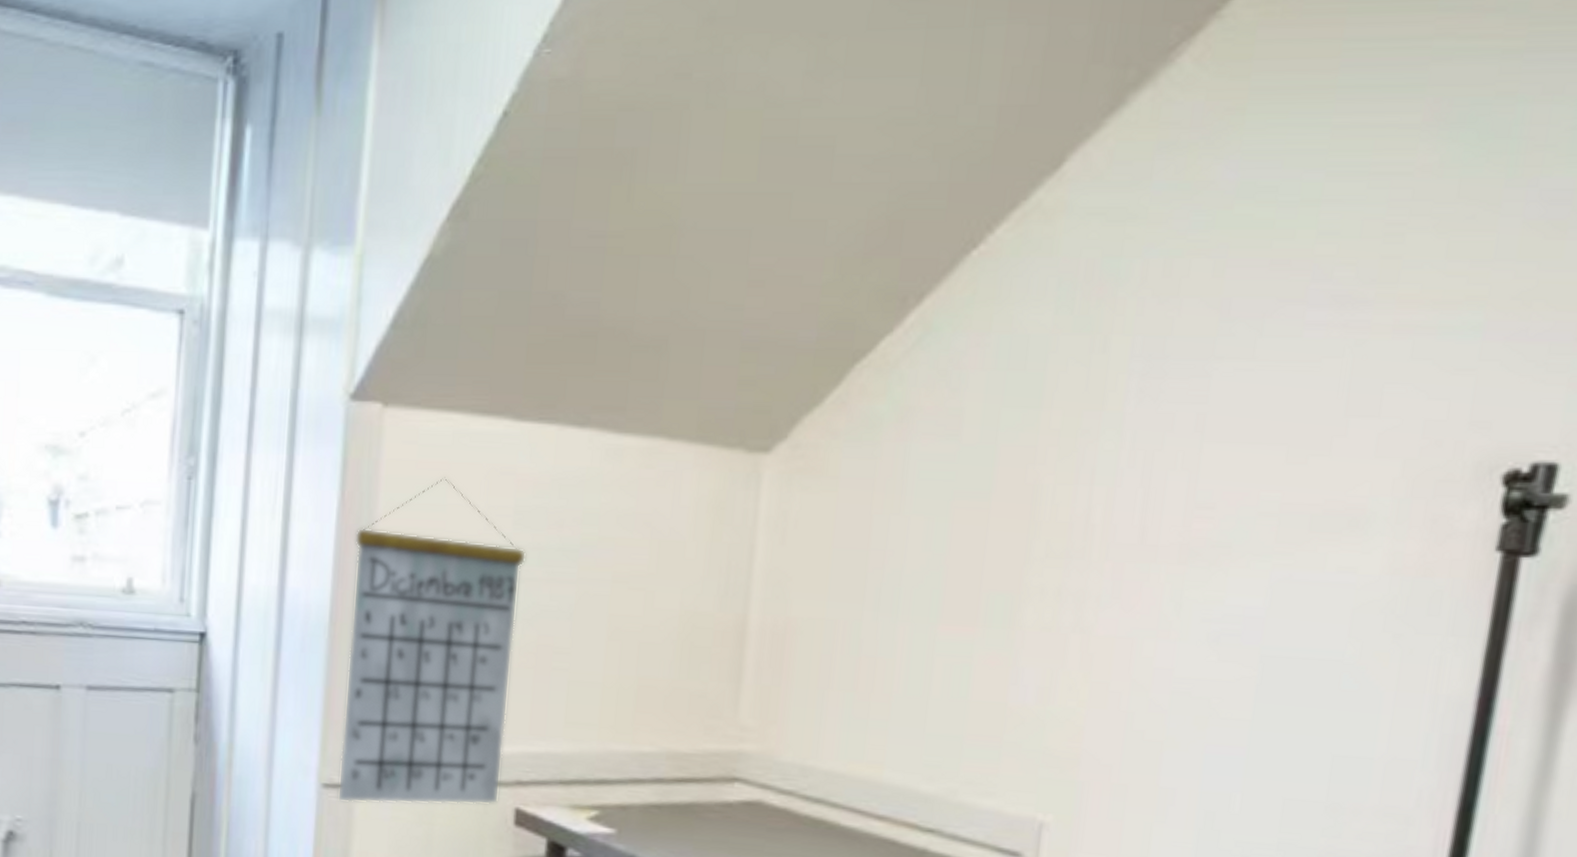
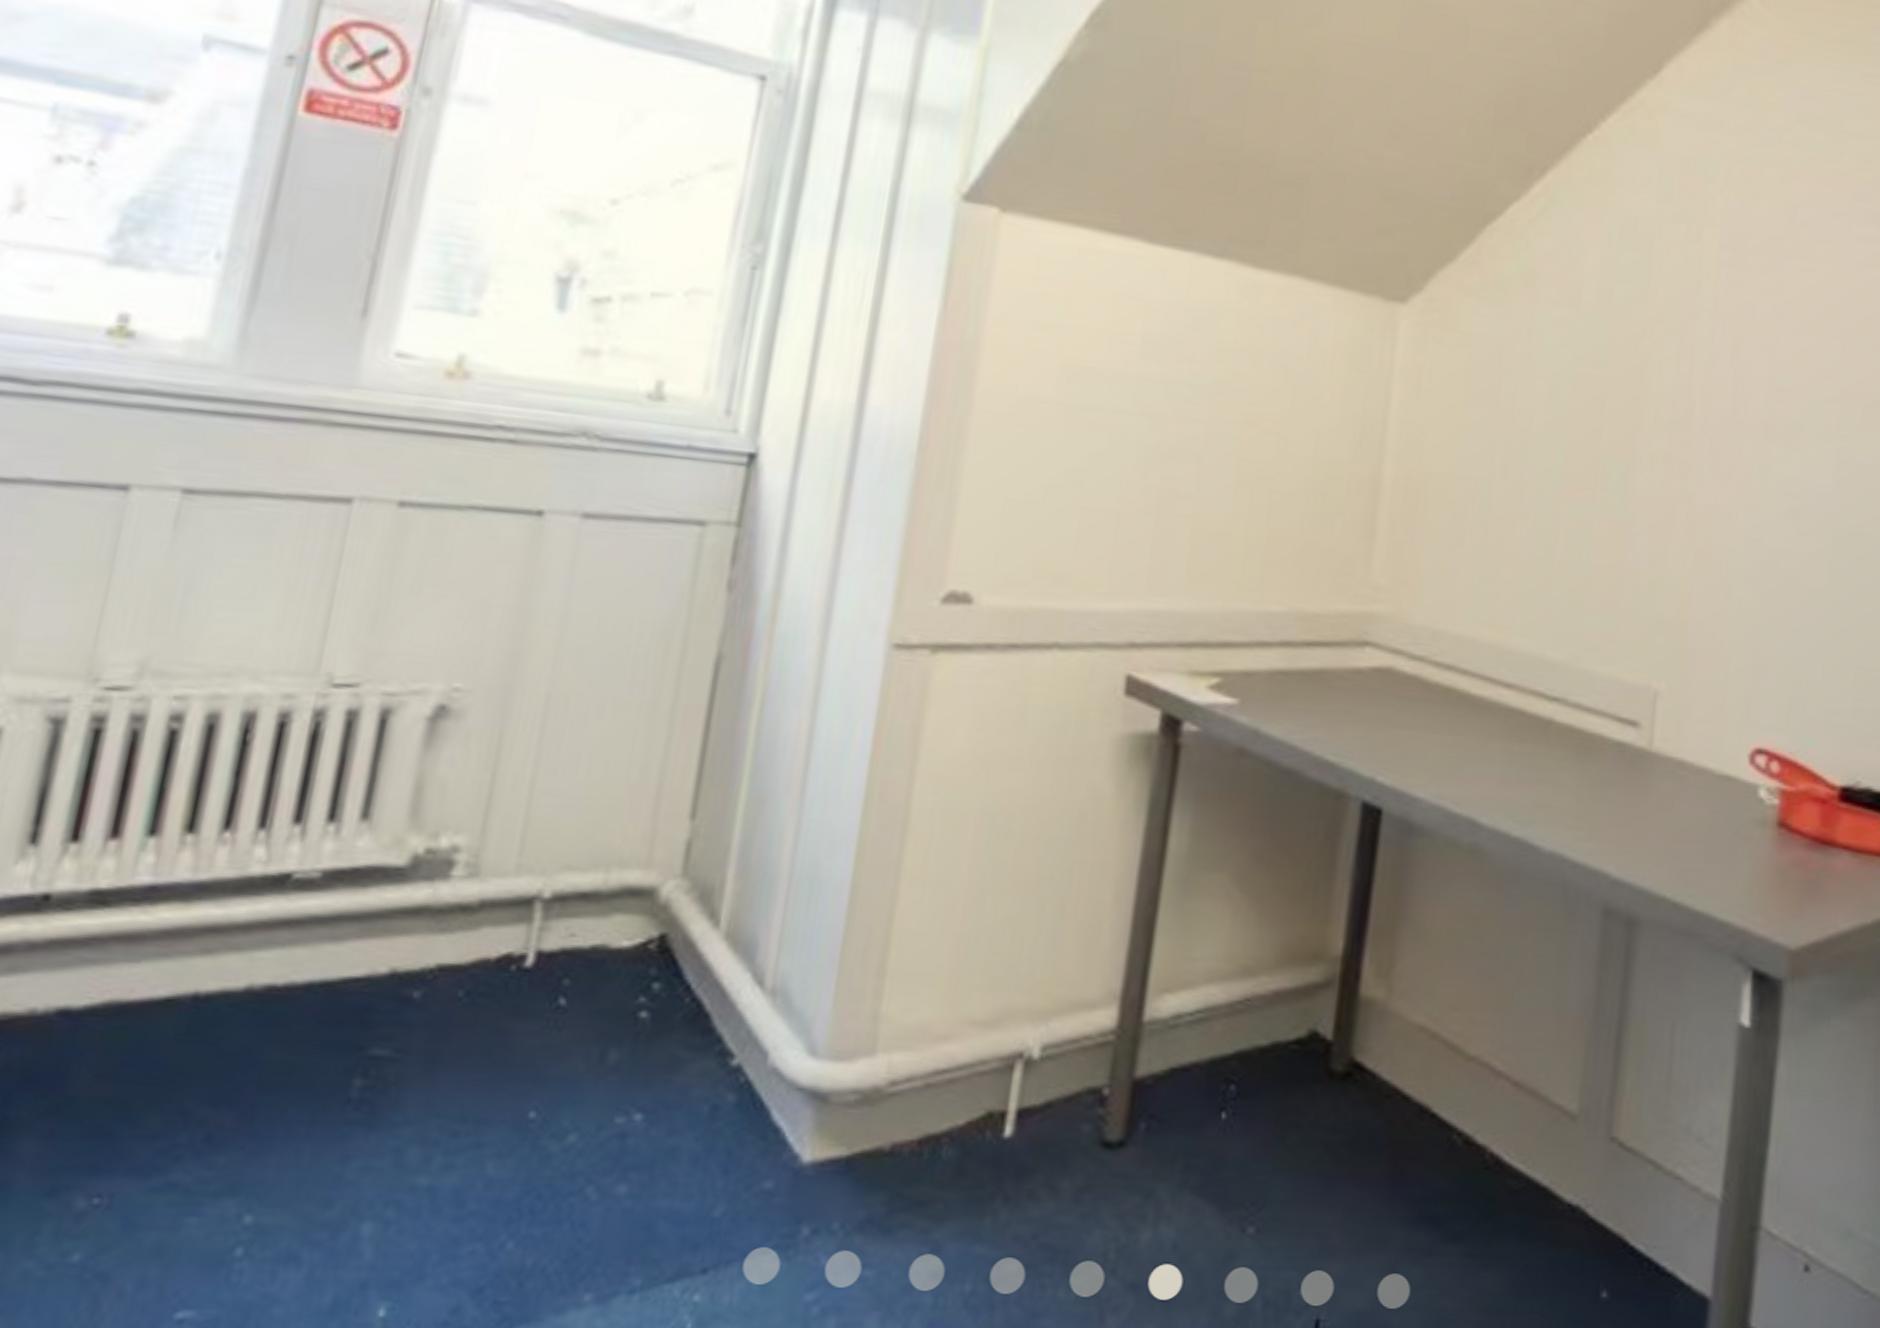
calendar: present [337,477,527,805] -> none [911,296,1153,671]

